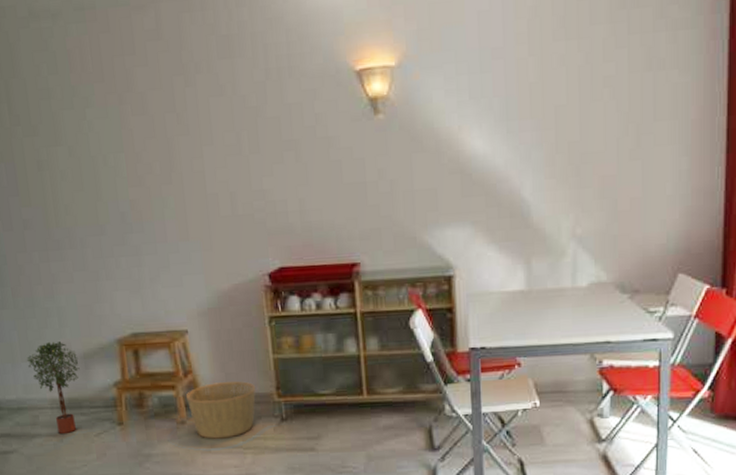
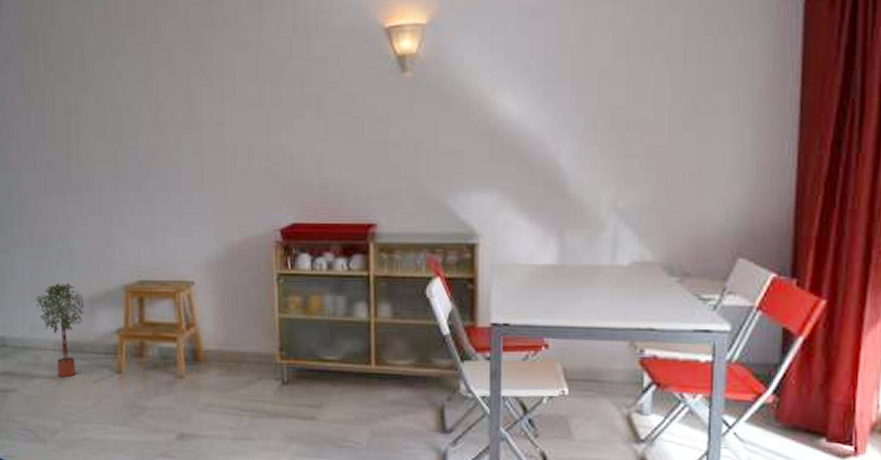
basket: present [185,381,256,439] -> none [186,338,259,398]

